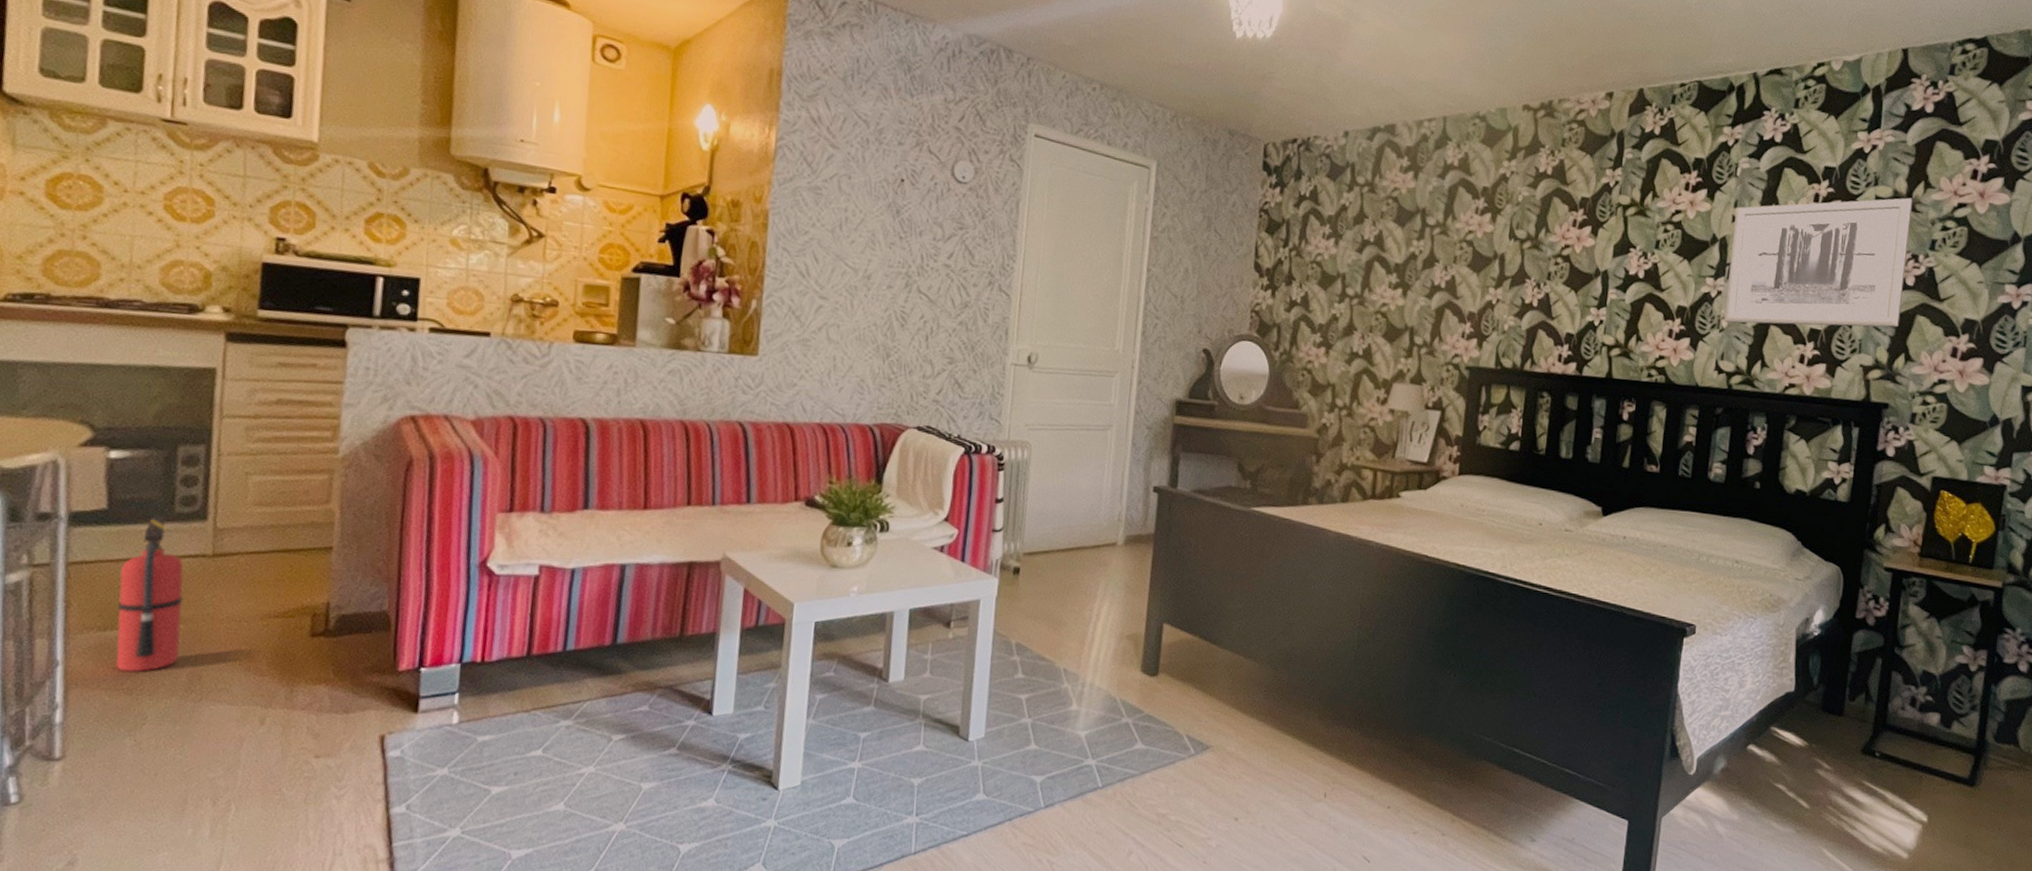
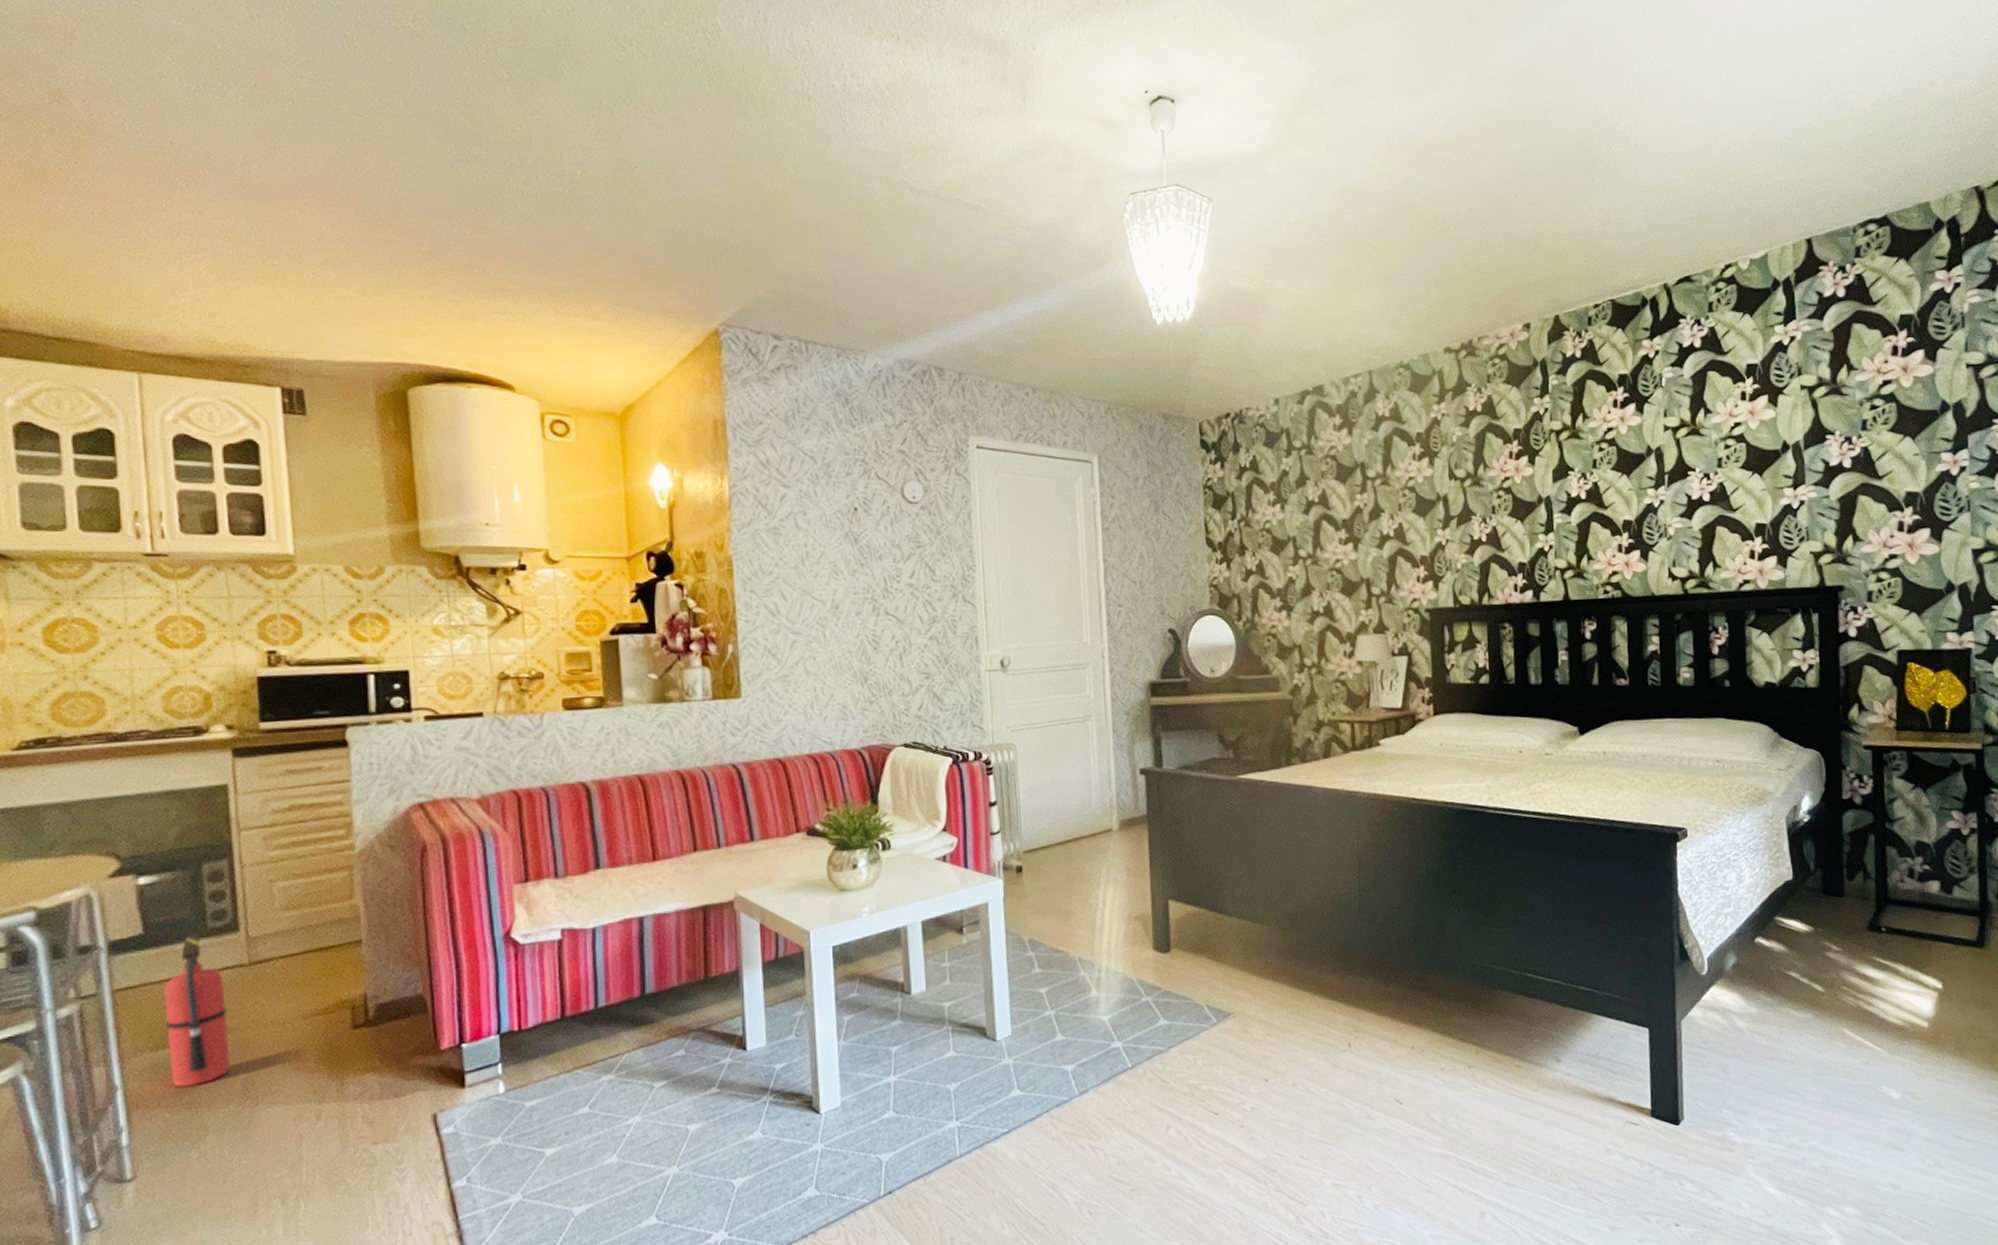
wall art: present [1724,197,1913,328] -> none [1666,382,1843,529]

